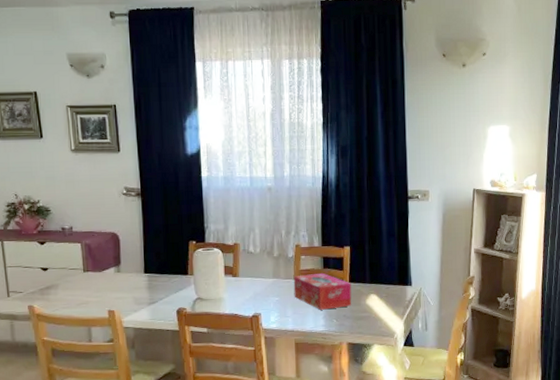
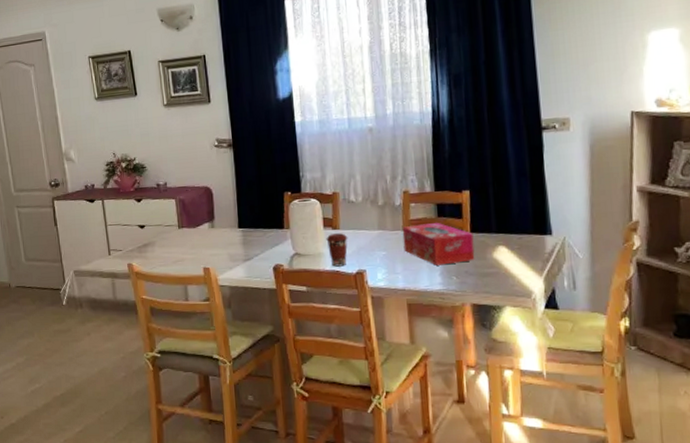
coffee cup: none [226,280,246,311] -> present [326,233,348,267]

